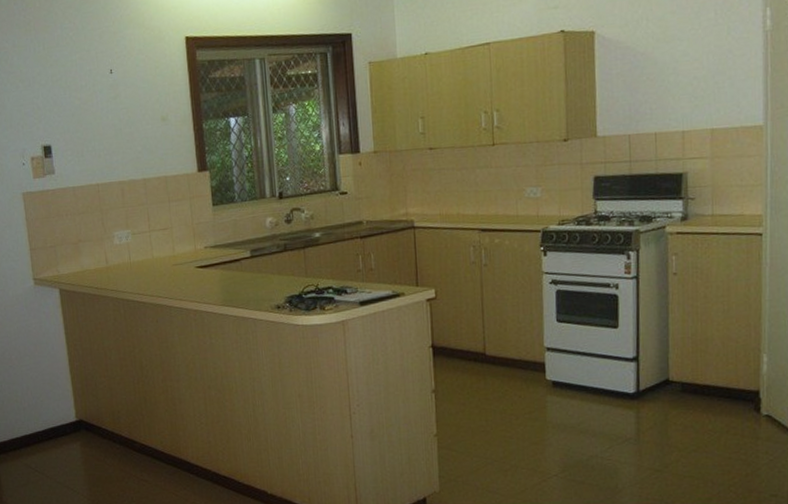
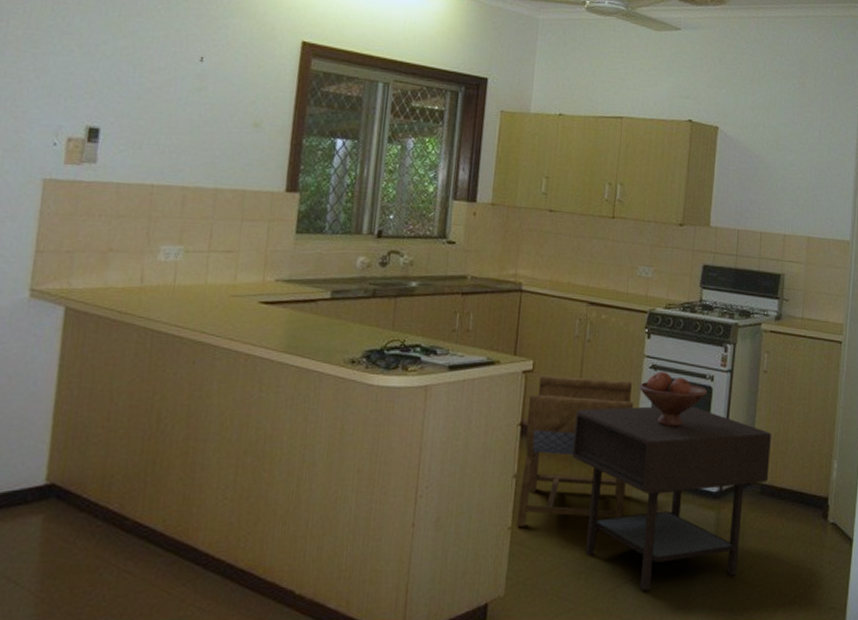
stool: none [436,298,541,433] -> present [516,375,634,526]
side table: none [482,315,689,485] -> present [572,406,771,592]
fruit bowl: none [540,285,613,337] -> present [638,371,708,427]

